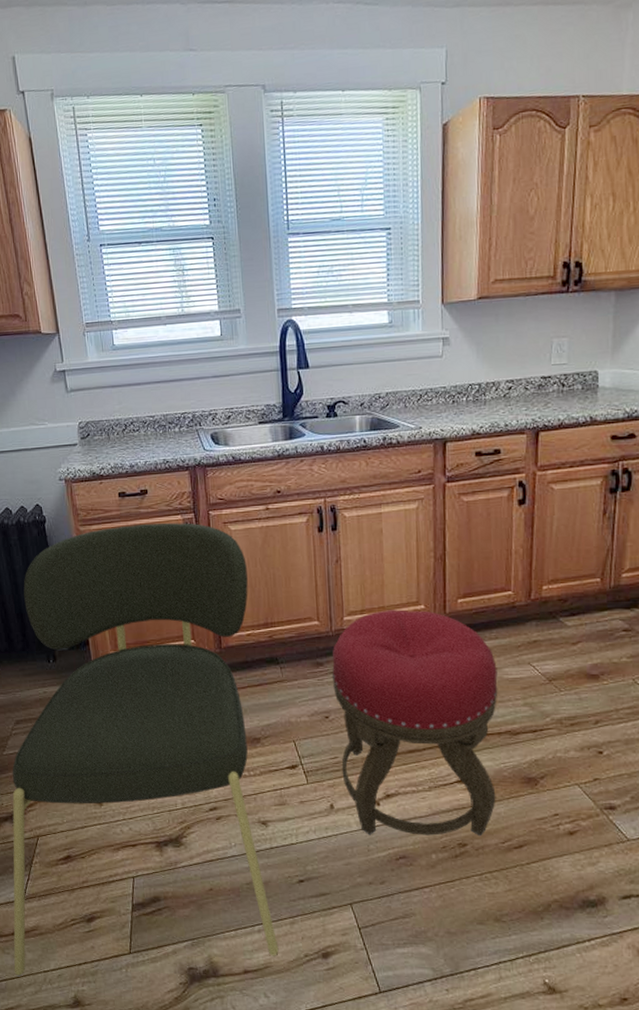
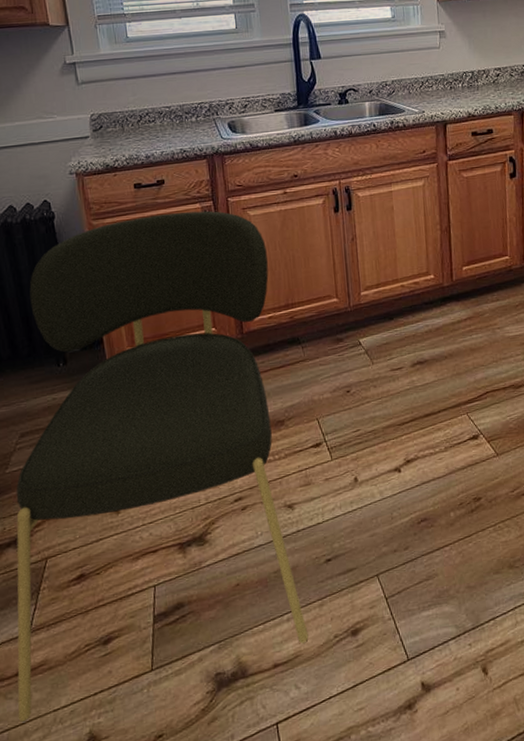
stool: present [331,609,498,837] -> none [351,280,505,503]

